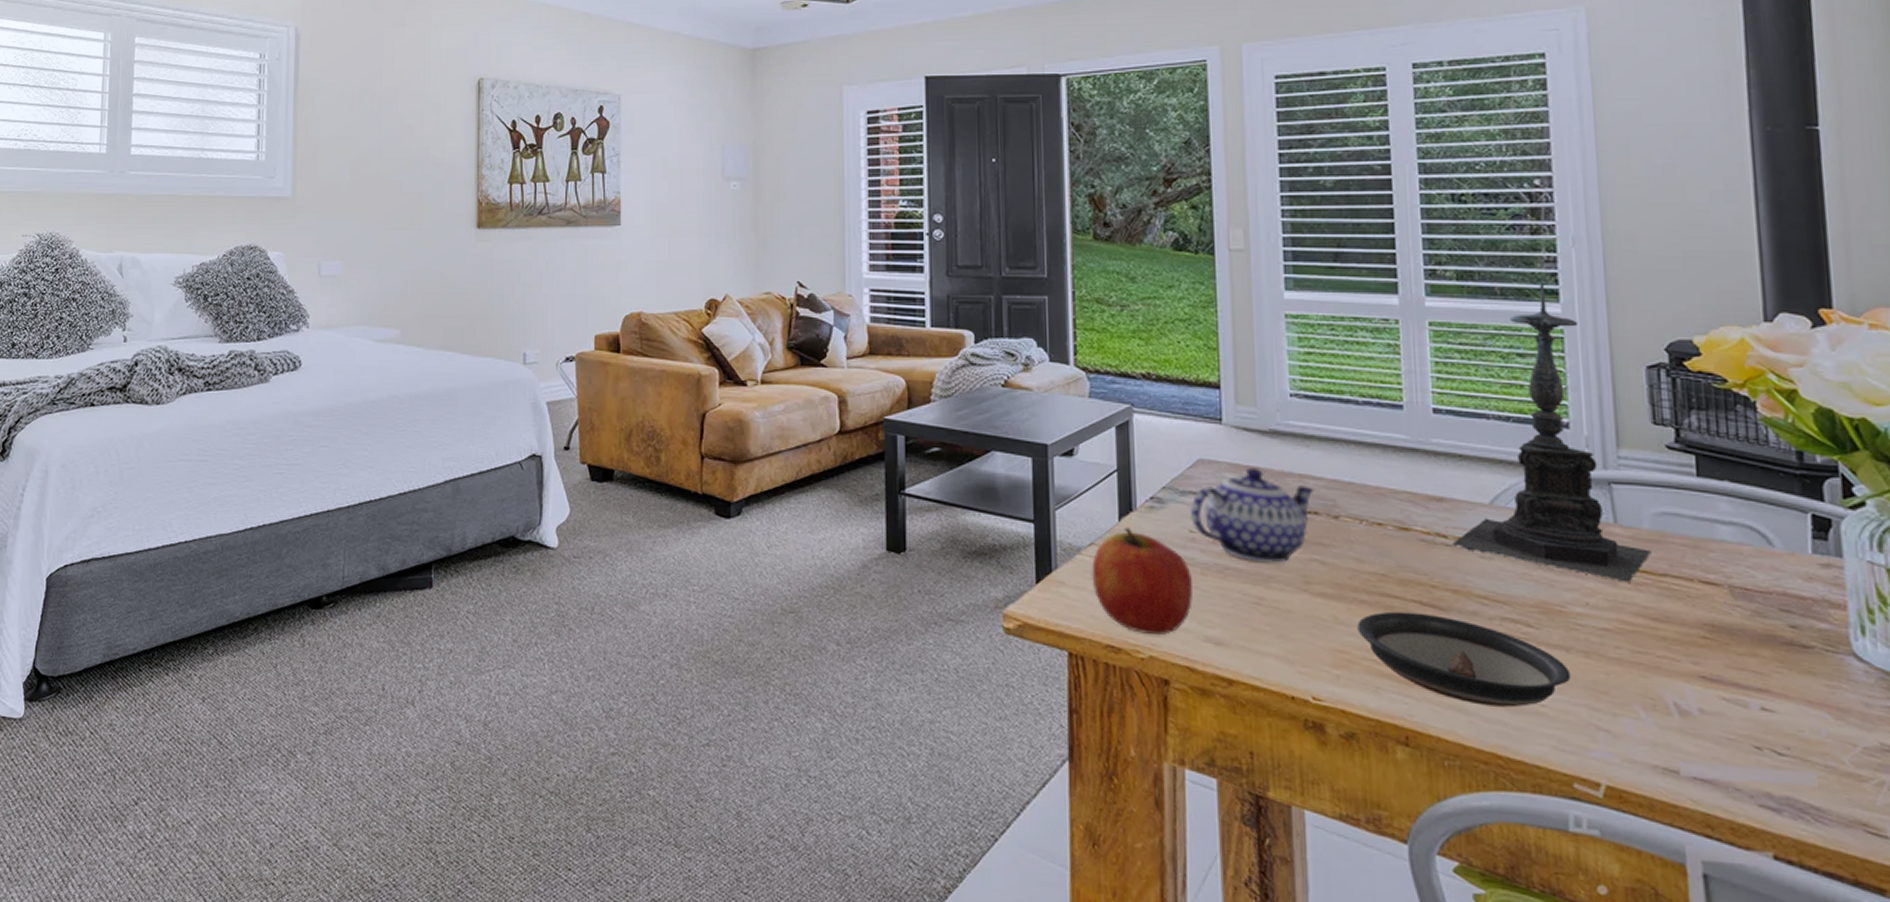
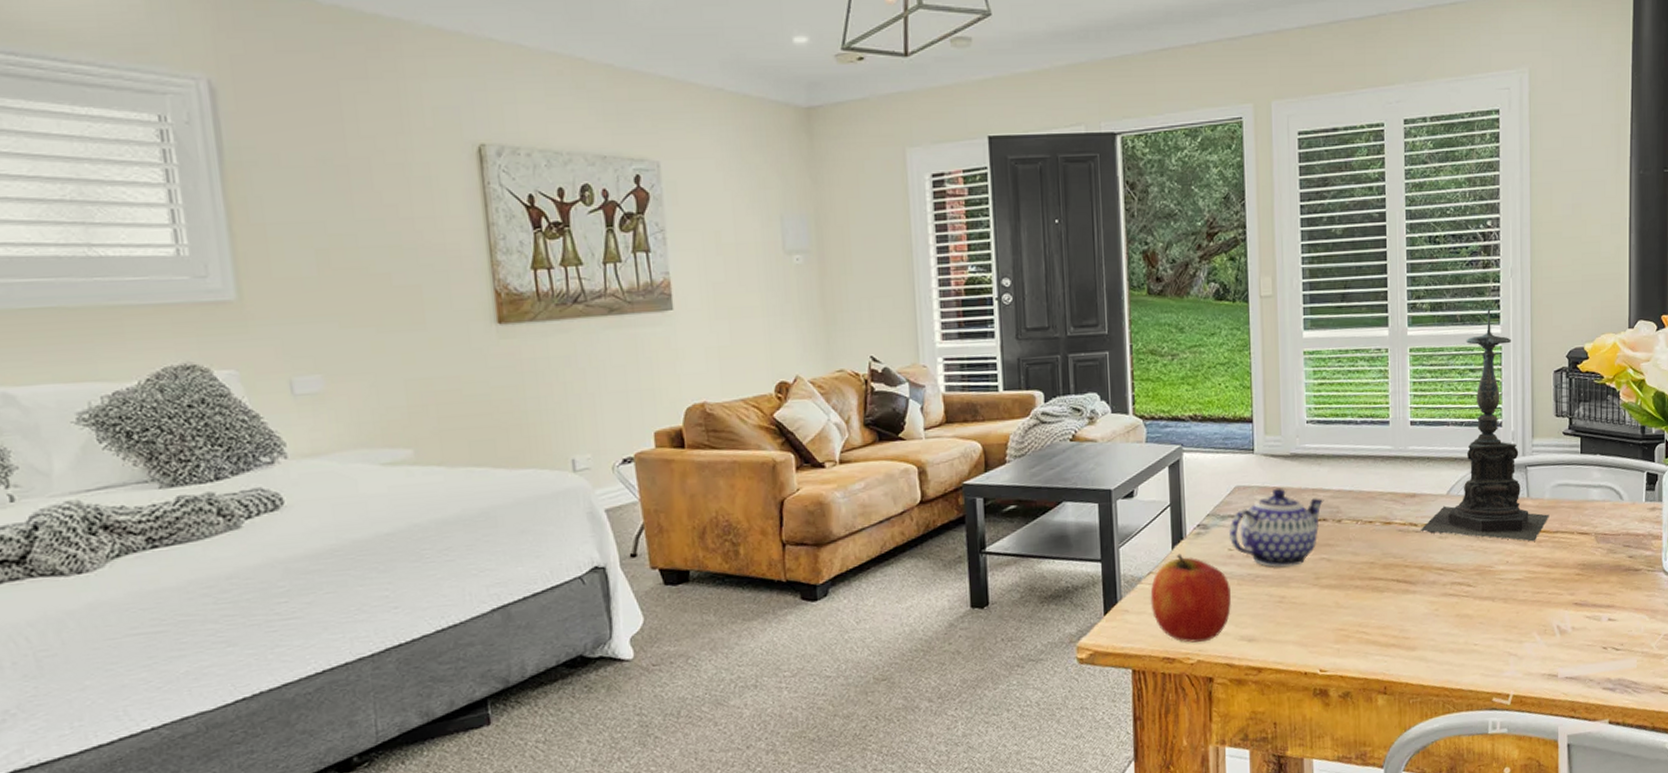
saucer: present [1357,611,1571,708] -> none [1353,588,1495,653]

